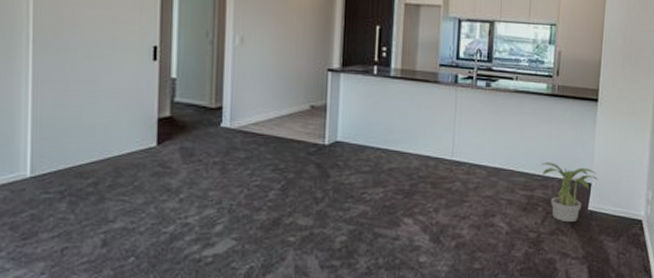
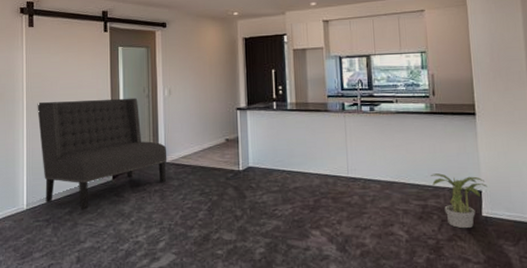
sofa: none [49,35,234,182] -> present [37,98,168,210]

